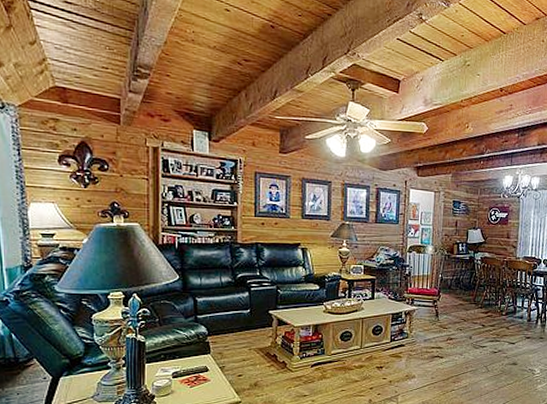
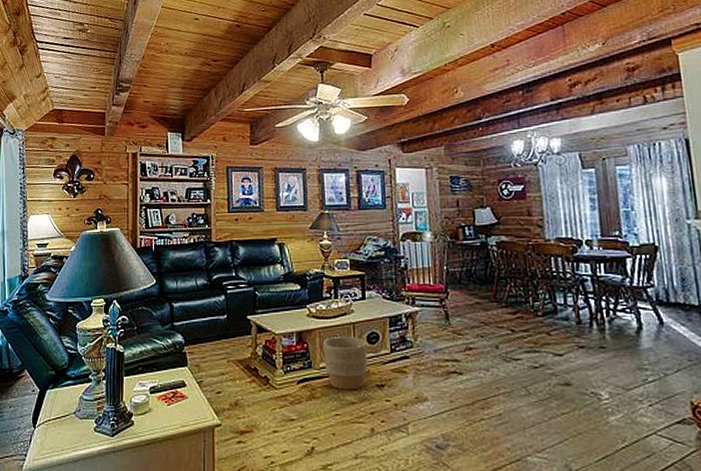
planter: none [335,328,372,371] -> present [323,335,368,390]

